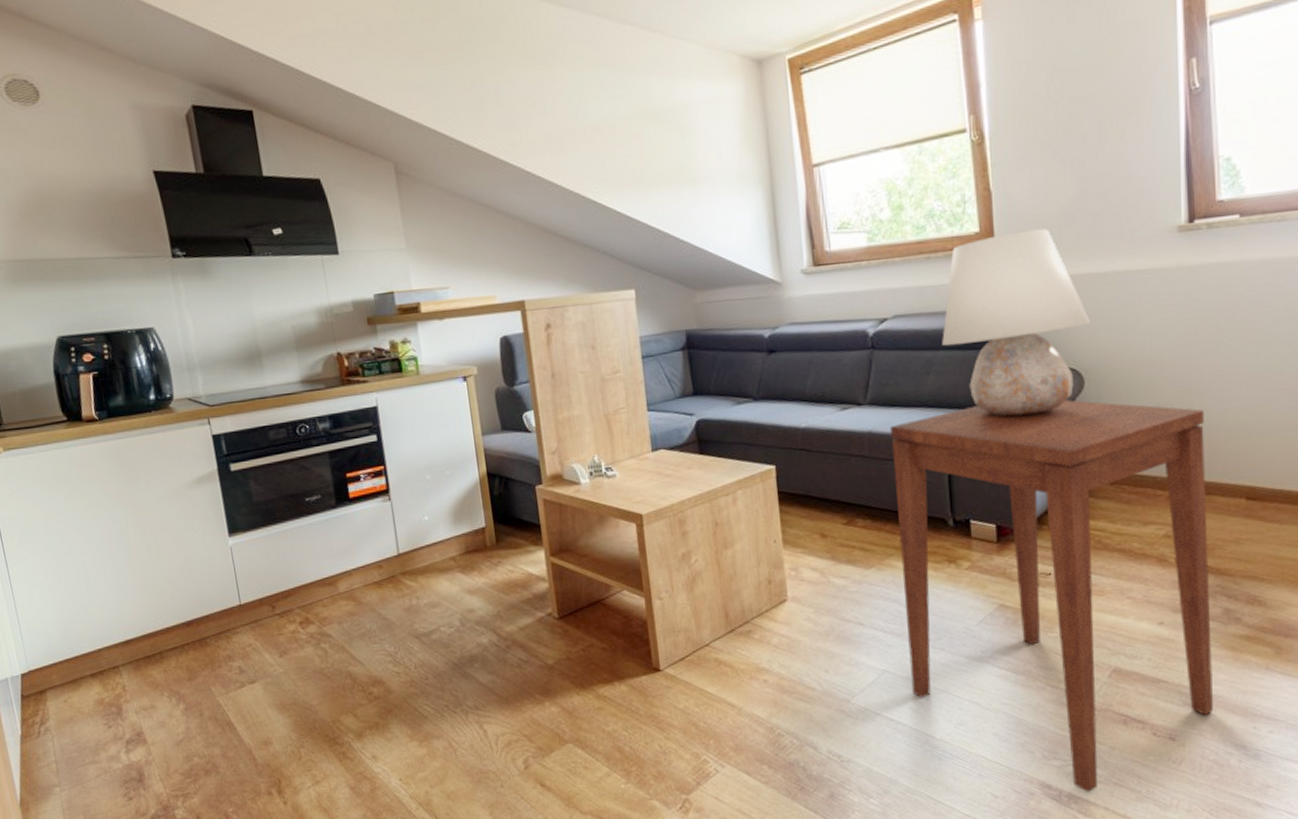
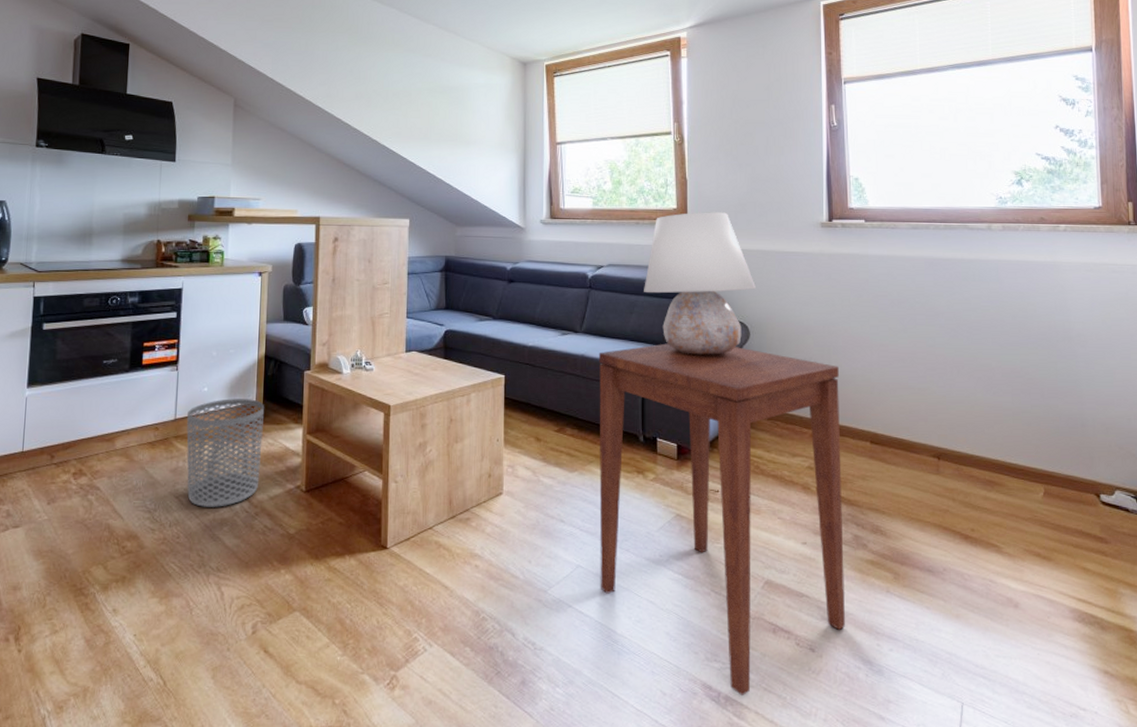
waste bin: none [411,523,505,645] -> present [186,399,265,507]

